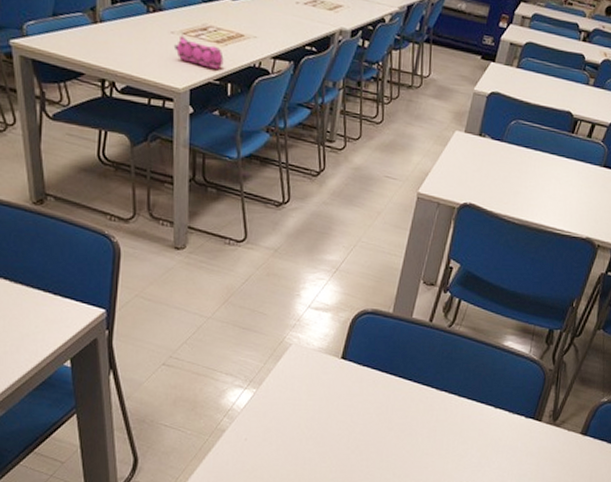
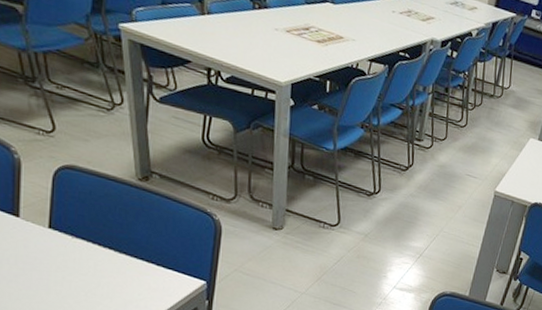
pencil case: present [173,35,224,69] -> none [277,33,324,67]

